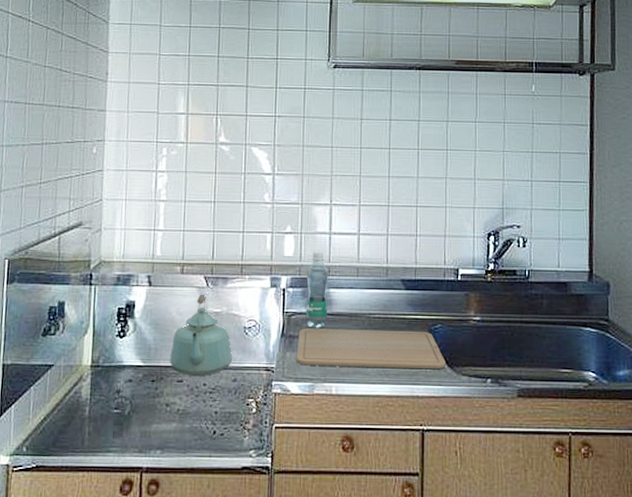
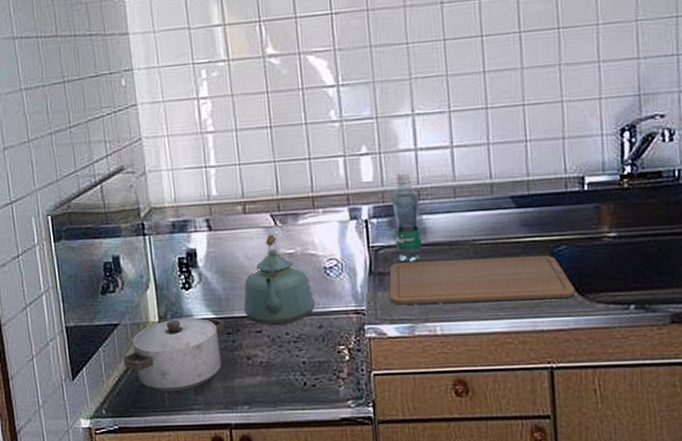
cooking pot: none [52,363,151,433] -> present [123,317,225,392]

